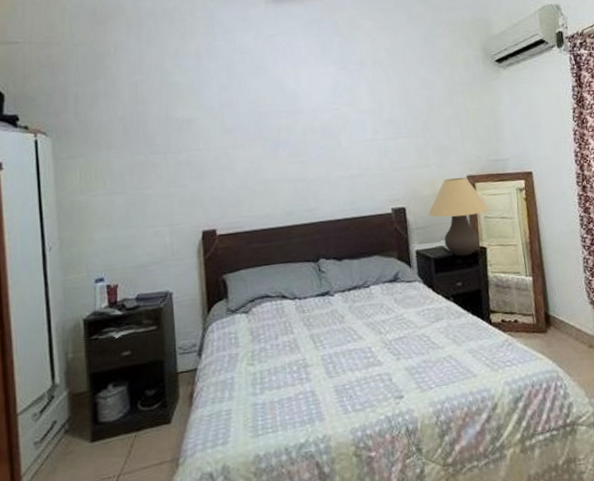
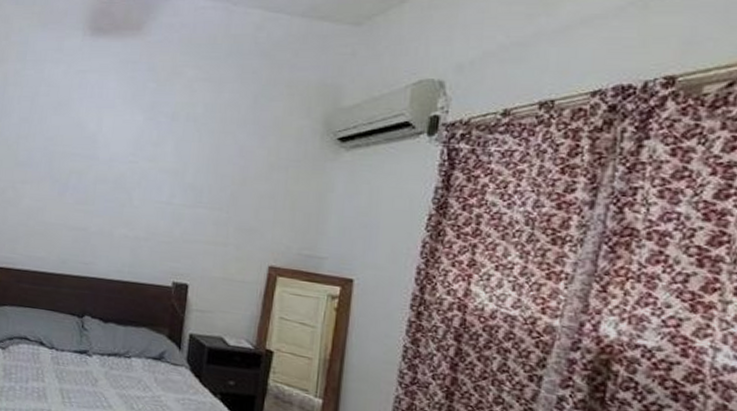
table lamp: present [428,177,490,257] -> none [212,264,288,355]

